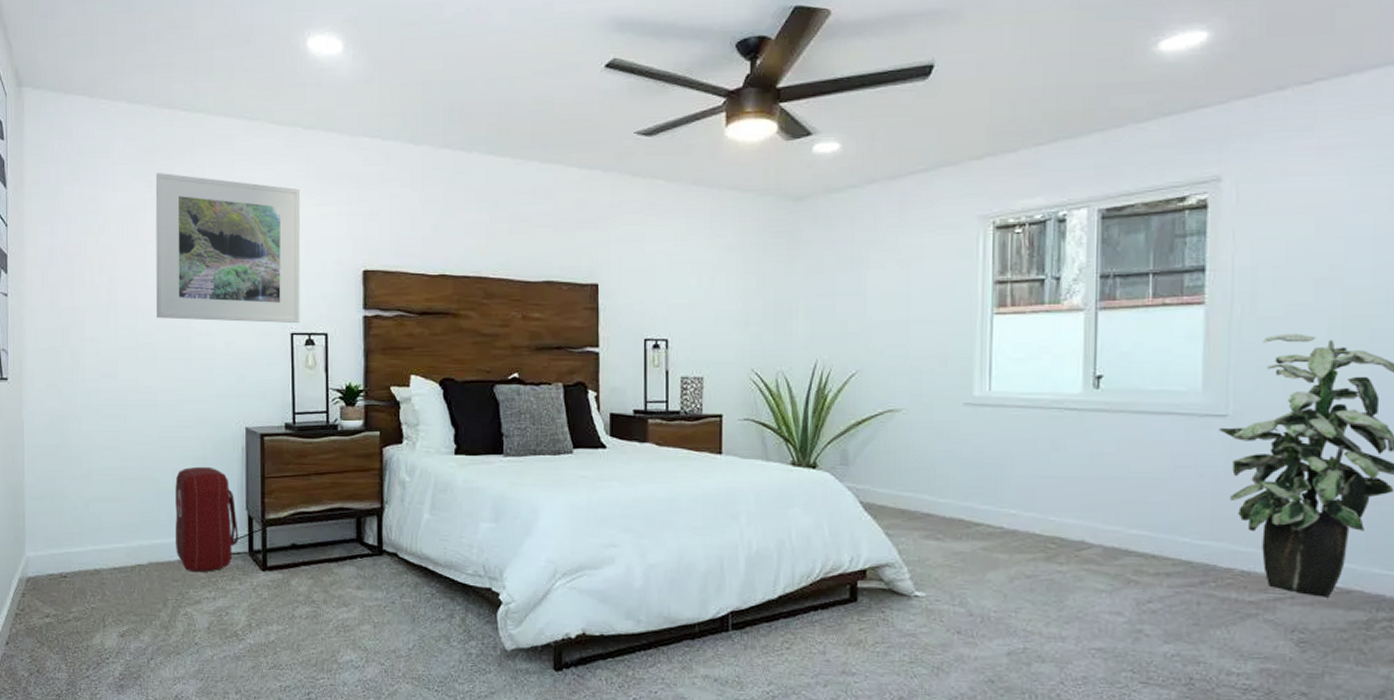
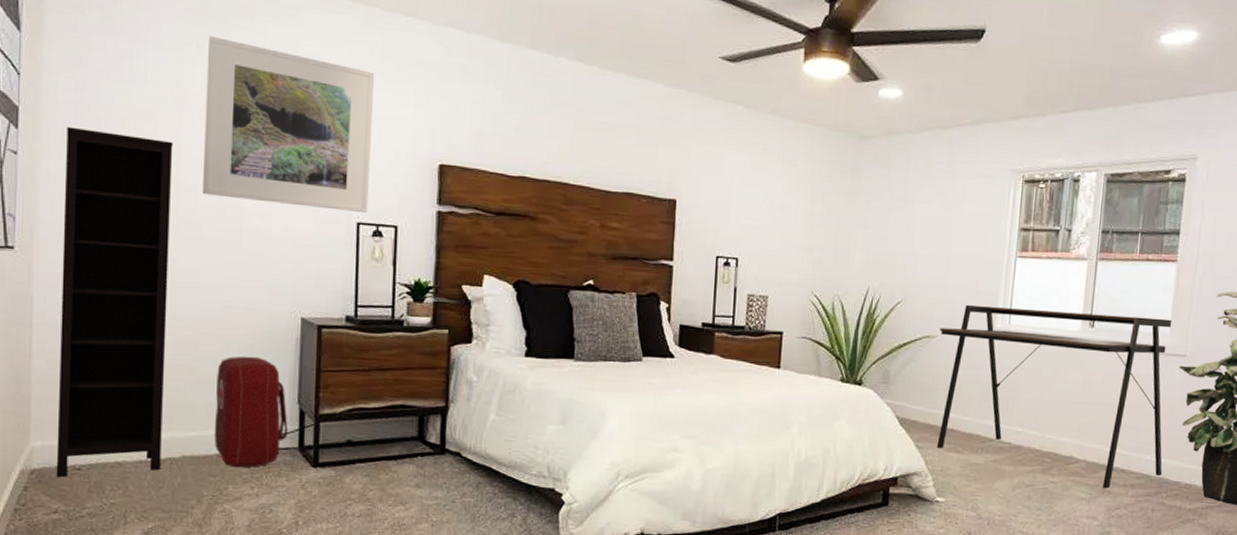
bookcase: none [45,267,132,584] -> present [56,126,173,477]
desk: none [904,371,1208,579] -> present [936,304,1172,489]

